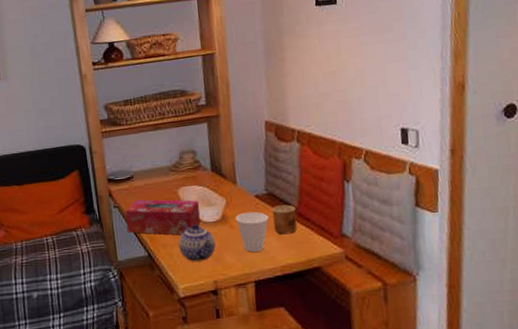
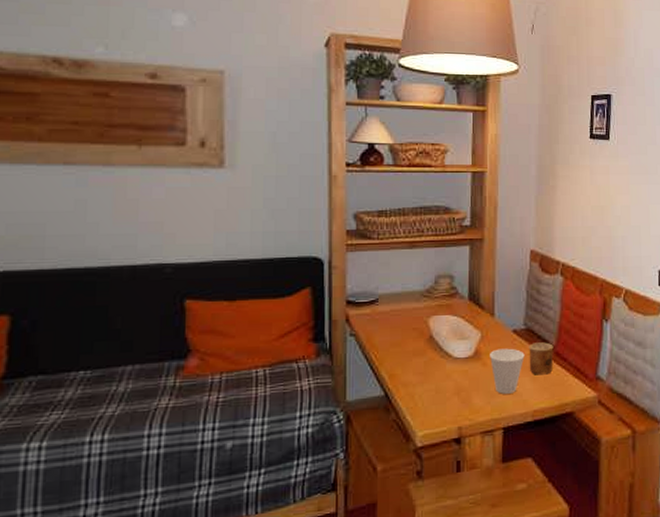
tissue box: present [125,199,201,235] -> none [362,328,451,372]
teapot: present [178,223,216,262] -> none [422,358,464,404]

